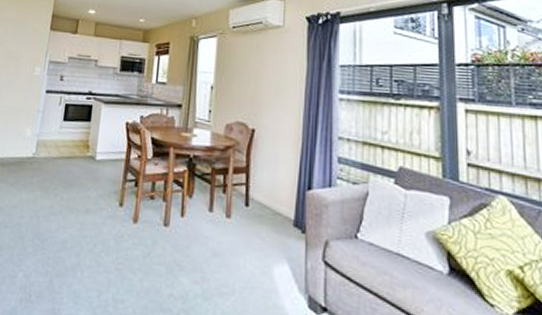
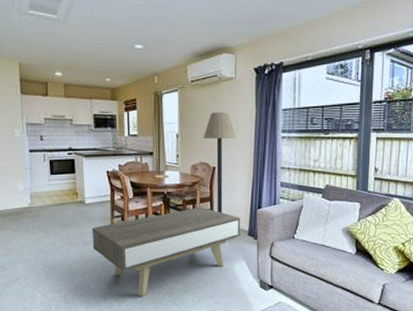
coffee table: none [95,179,284,298] -> present [91,207,241,296]
floor lamp: none [242,63,282,191] -> present [203,112,236,214]

